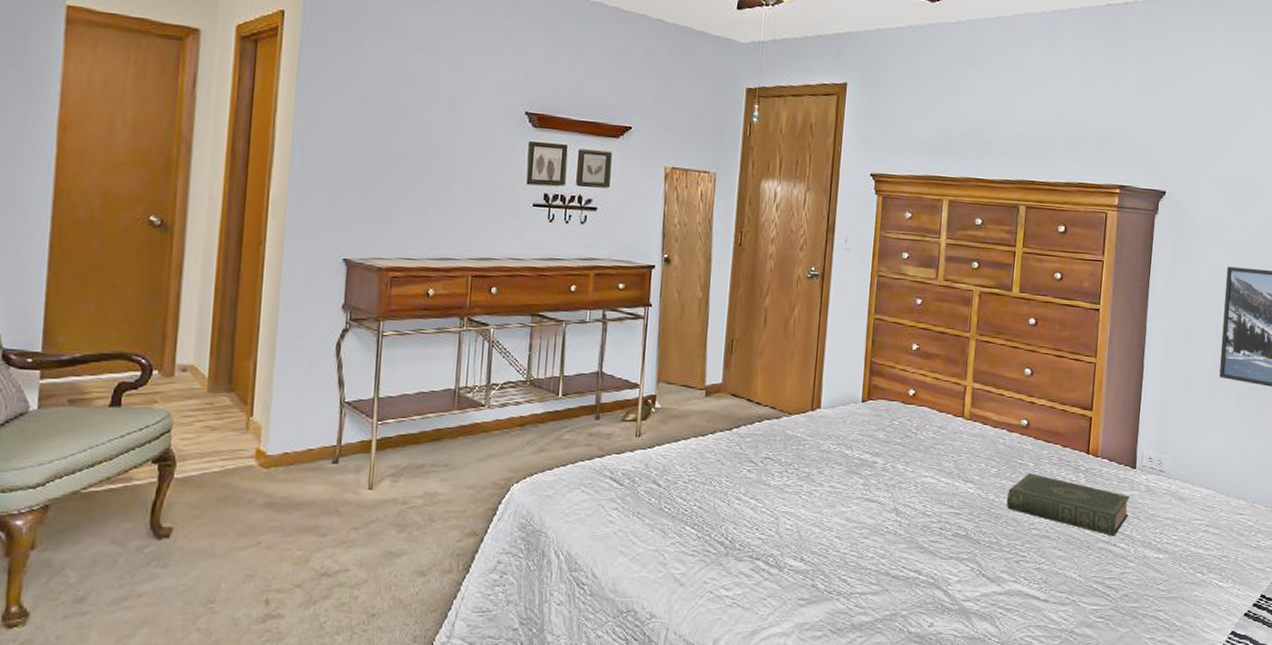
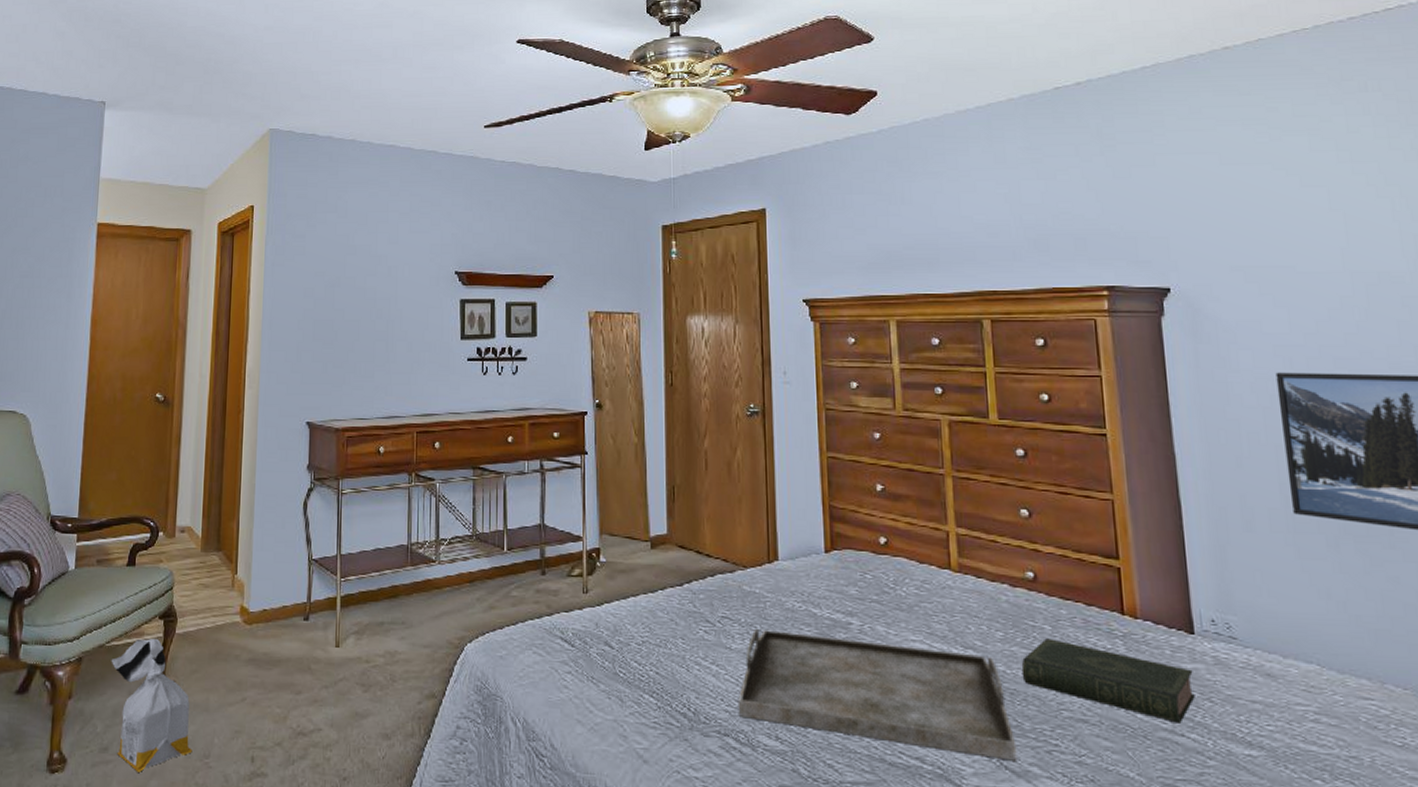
bag: none [88,484,194,621] -> present [111,639,192,772]
serving tray: none [770,468,994,570] -> present [737,629,1018,761]

